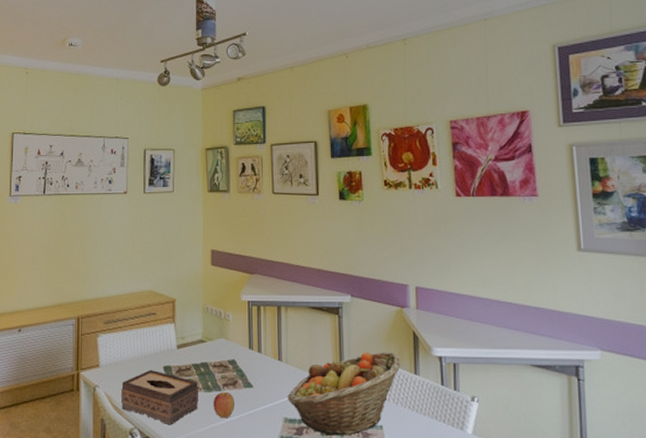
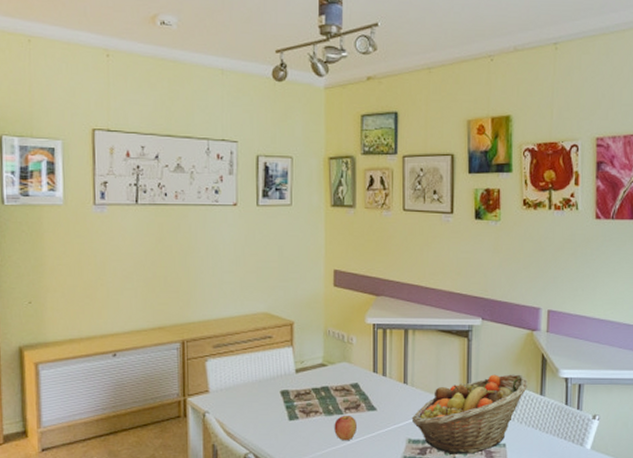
tissue box: present [121,369,199,426] -> none [234,394,320,449]

